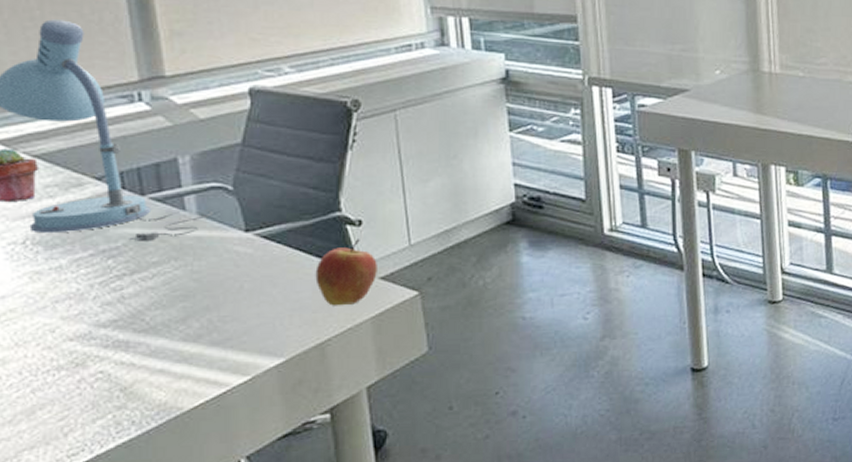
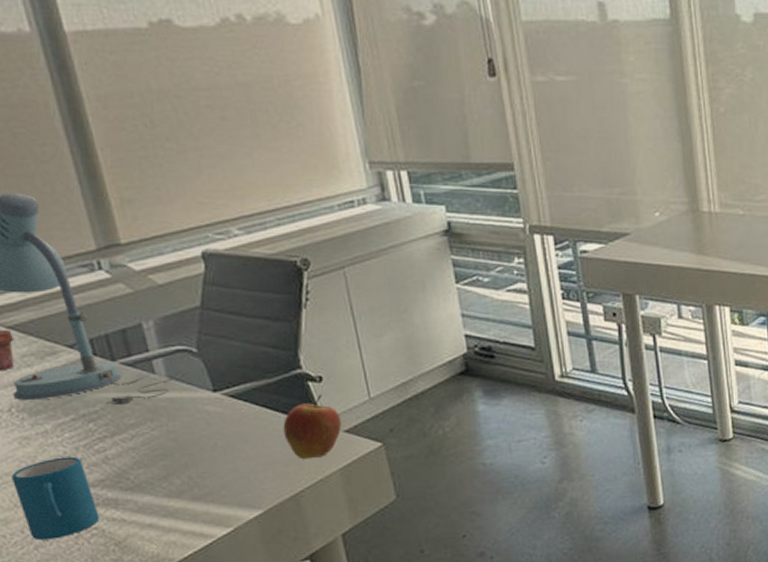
mug: none [17,294,107,383] -> present [11,456,100,540]

